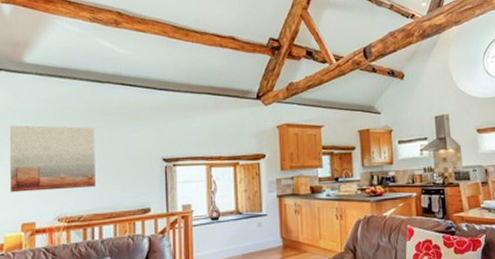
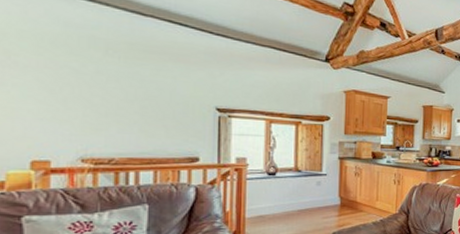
wall art: present [9,125,96,193] -> none [13,46,133,129]

